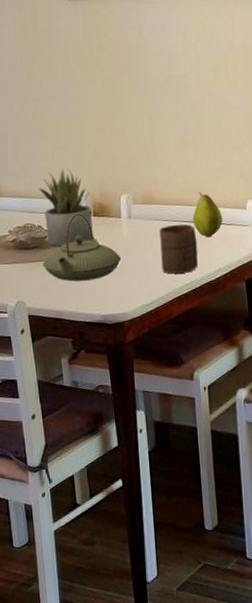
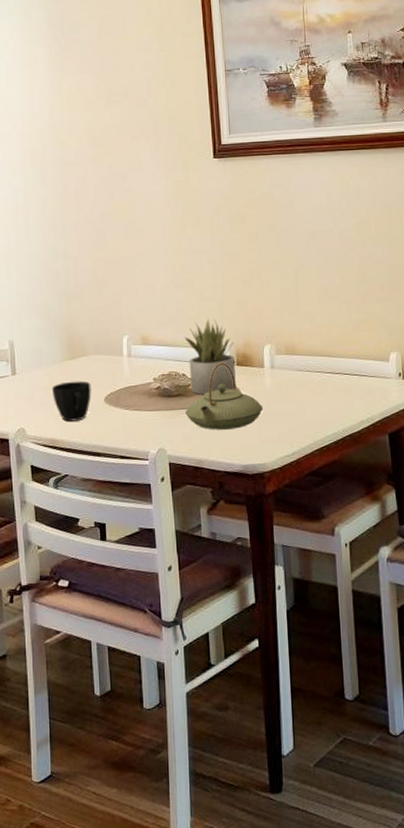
cup: present [159,224,198,274] -> none [302,375,341,425]
fruit: present [192,192,223,238] -> none [335,344,366,389]

